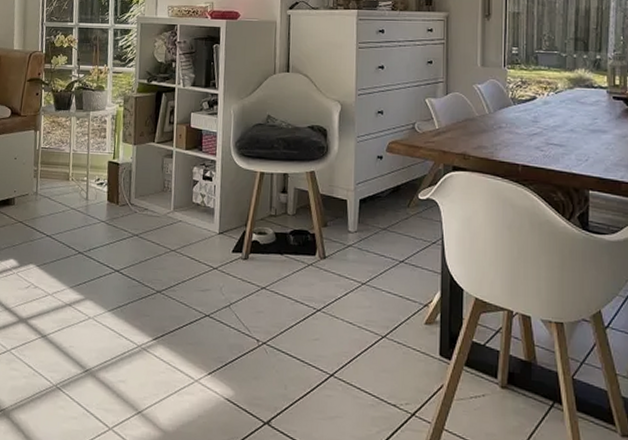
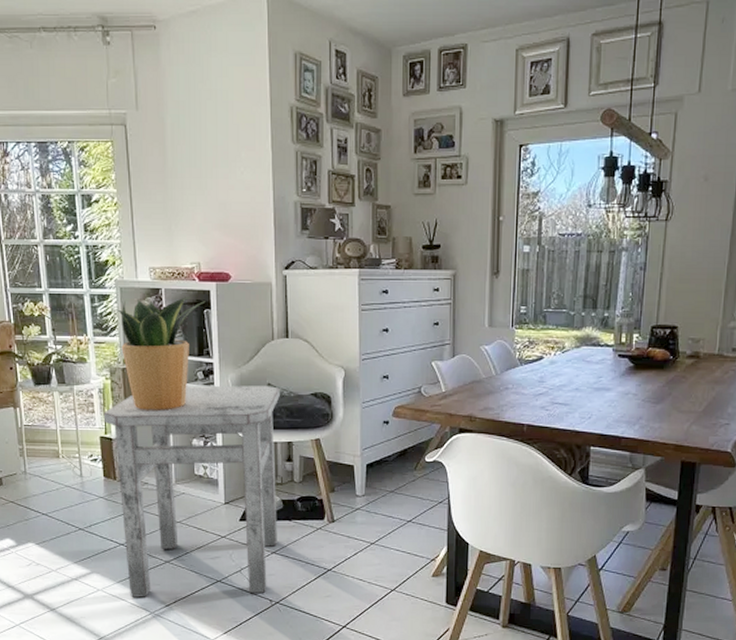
side table: none [113,115,279,332] -> present [103,385,280,597]
potted plant: none [133,31,216,139] -> present [114,295,206,412]

